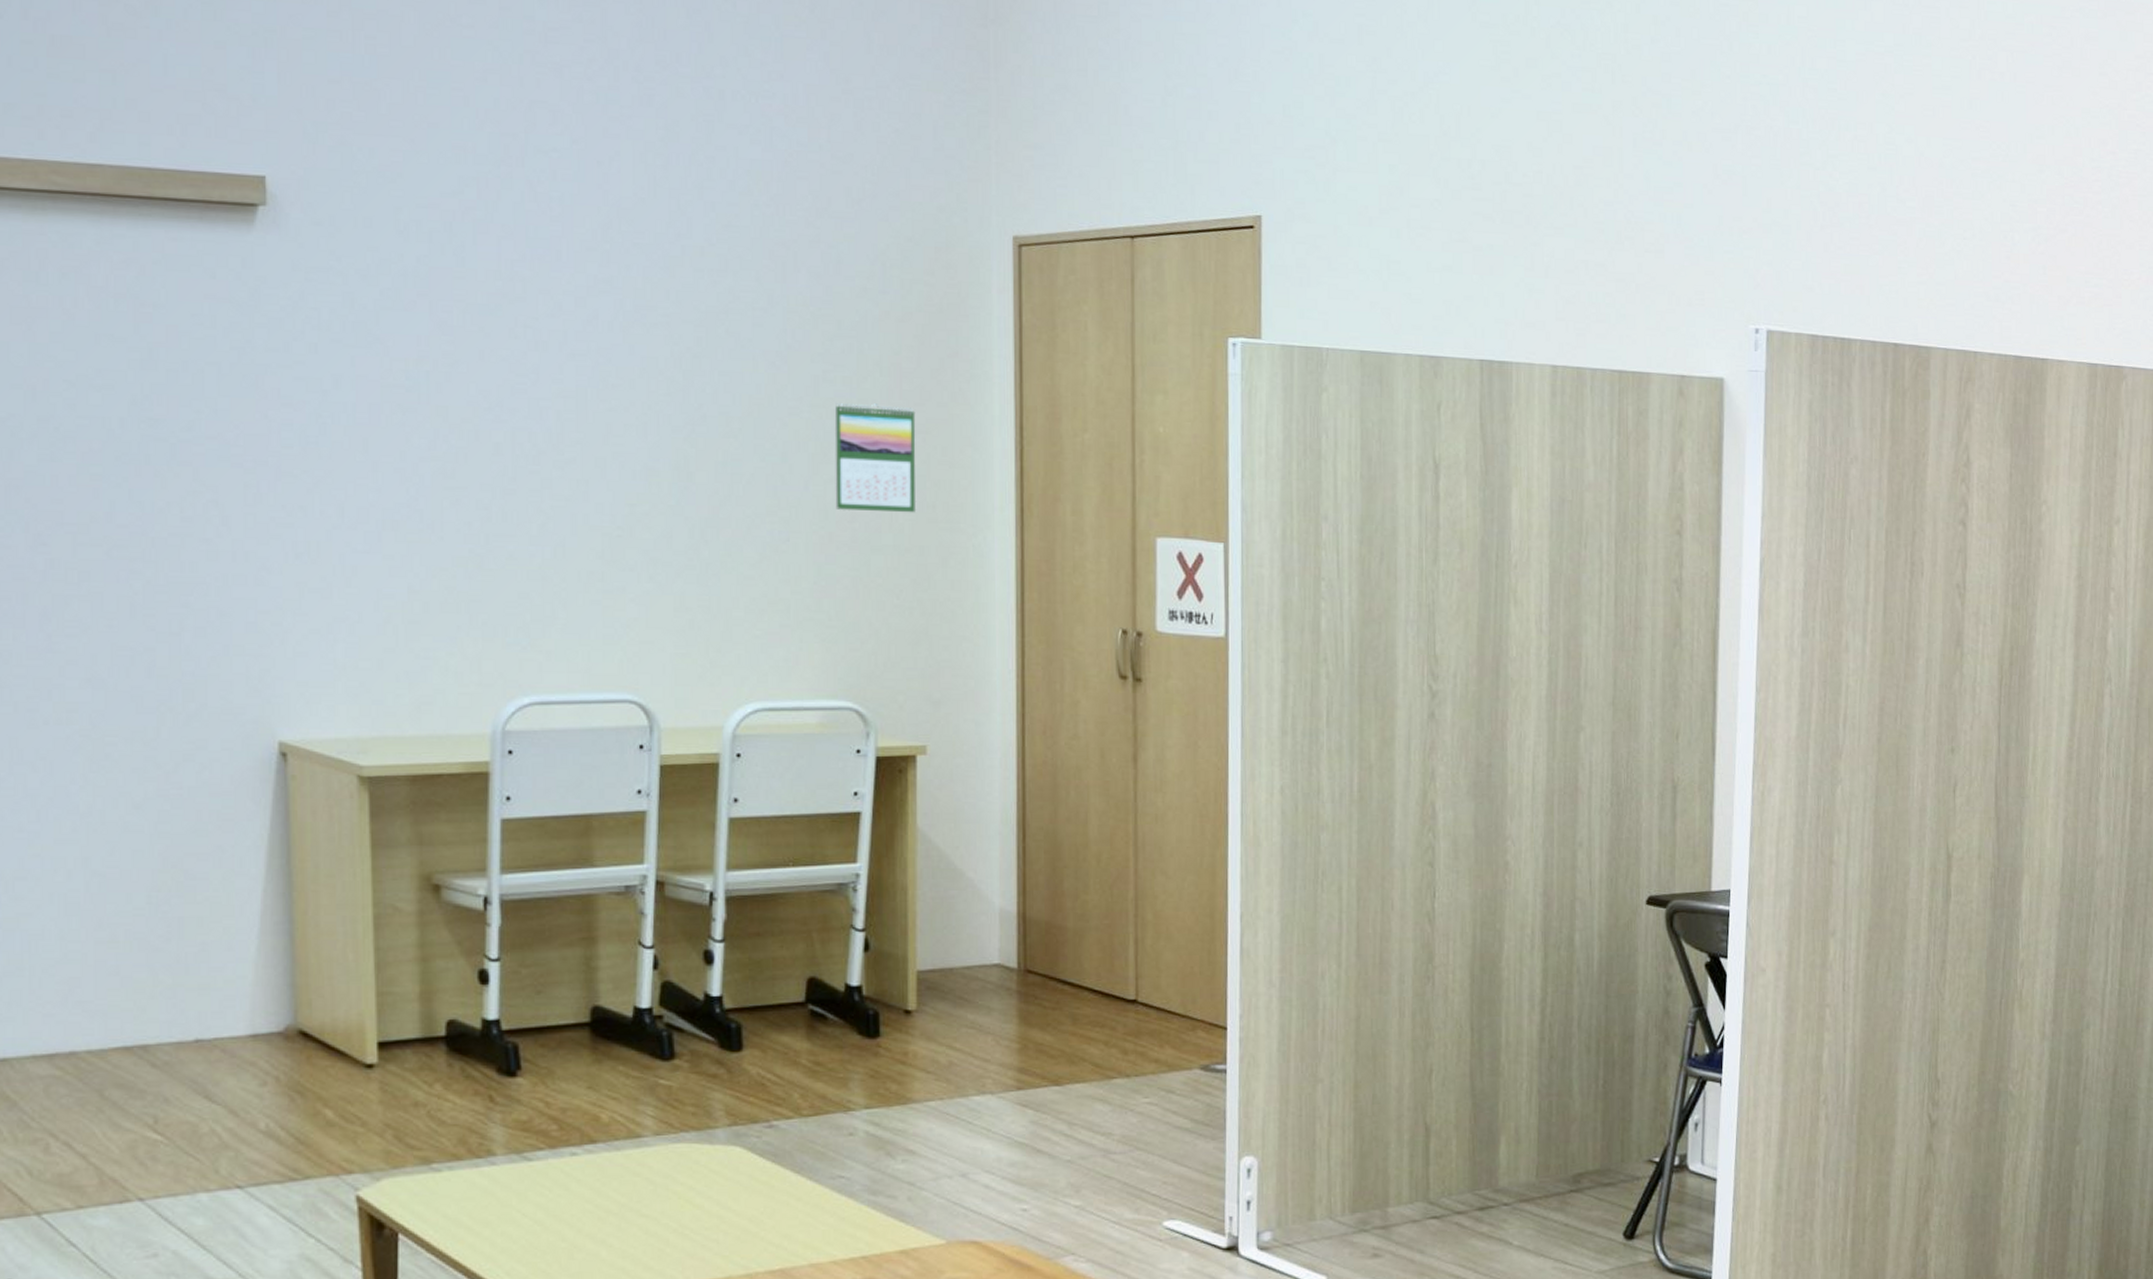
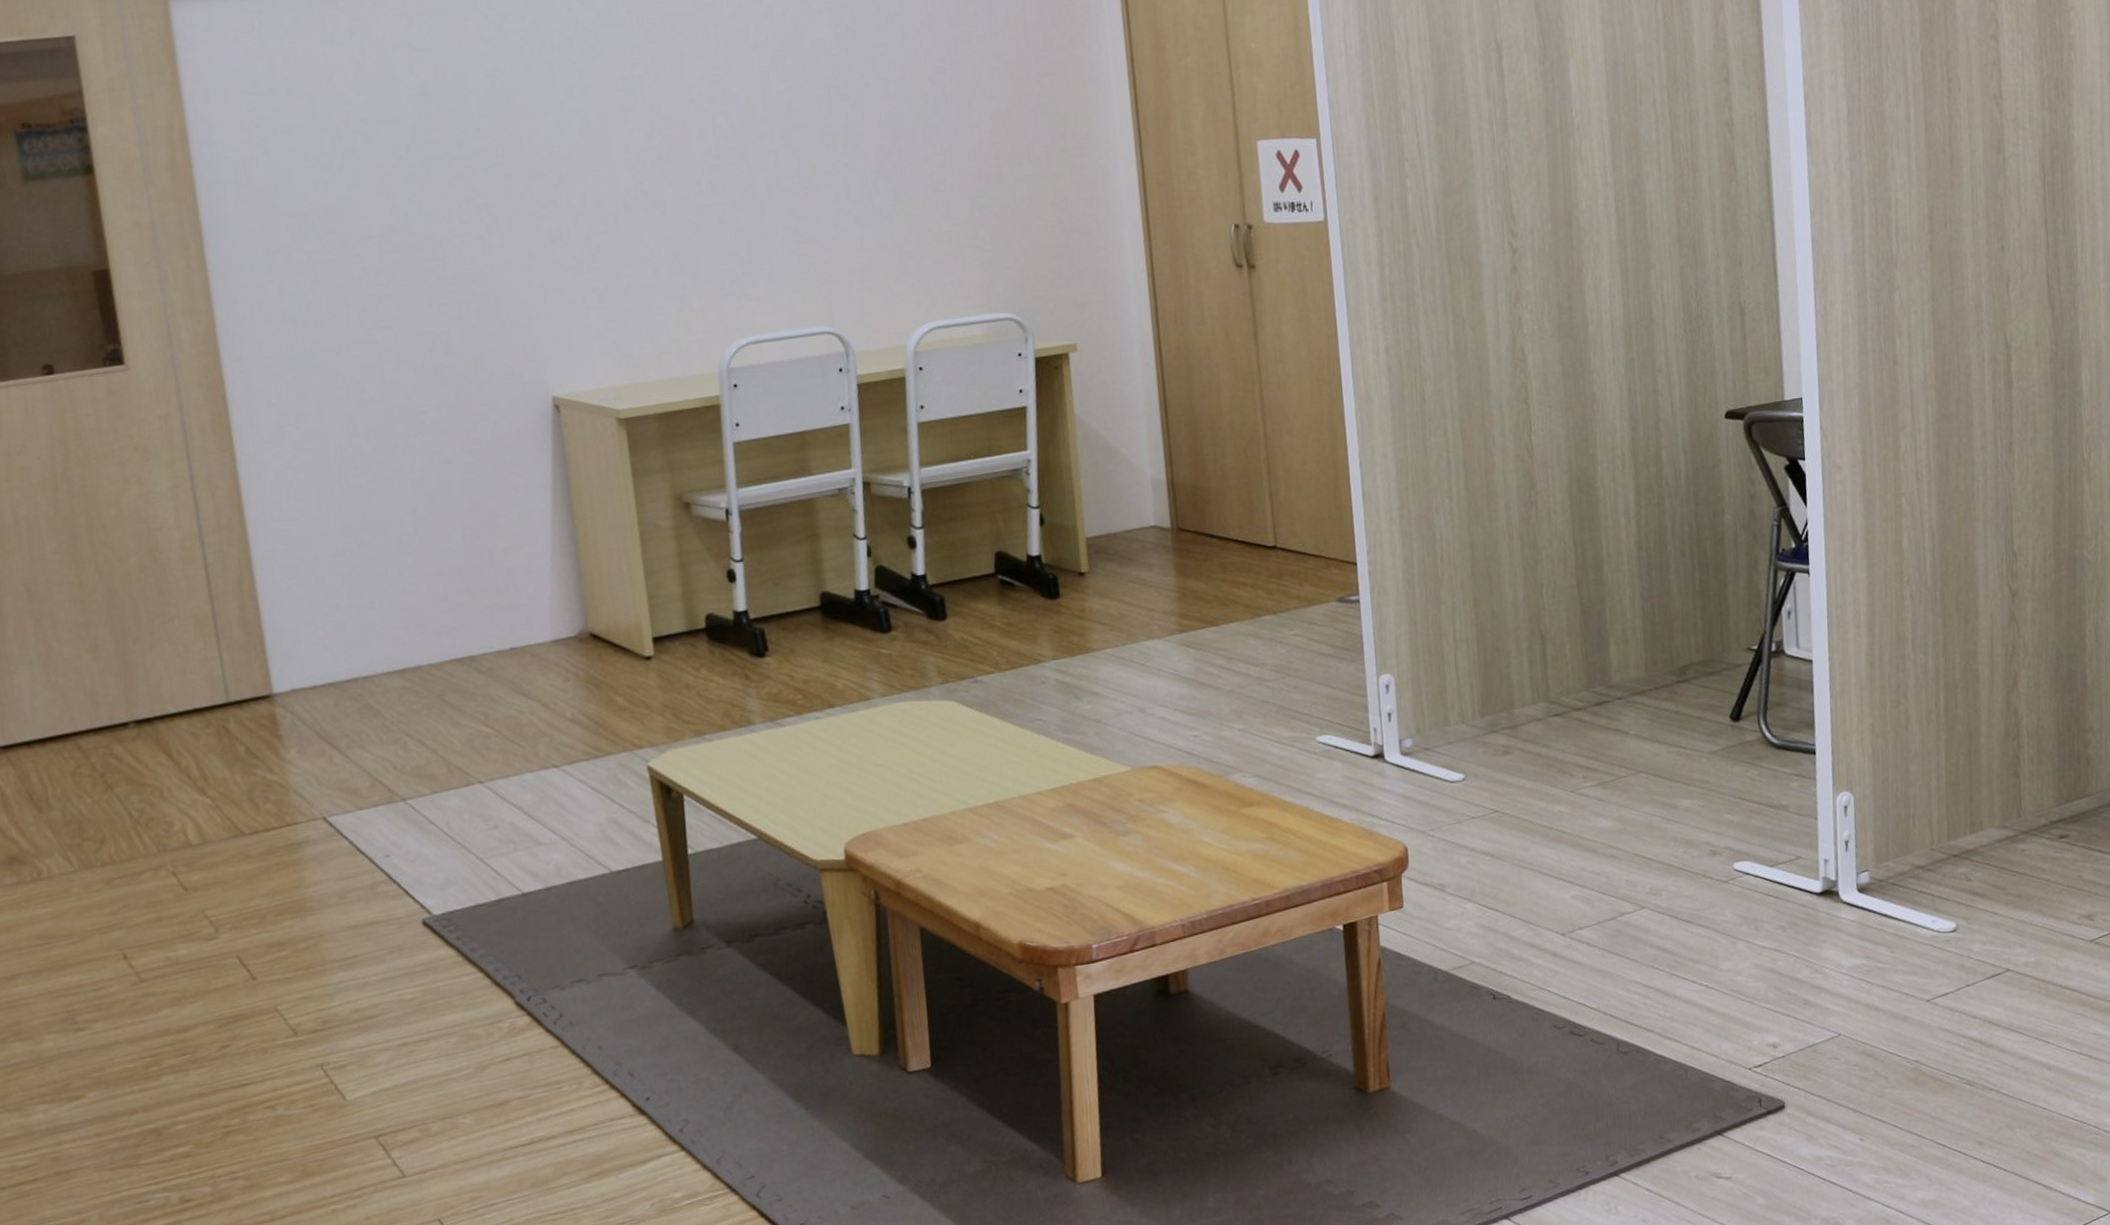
calendar: present [834,403,916,513] -> none [973,54,1049,150]

